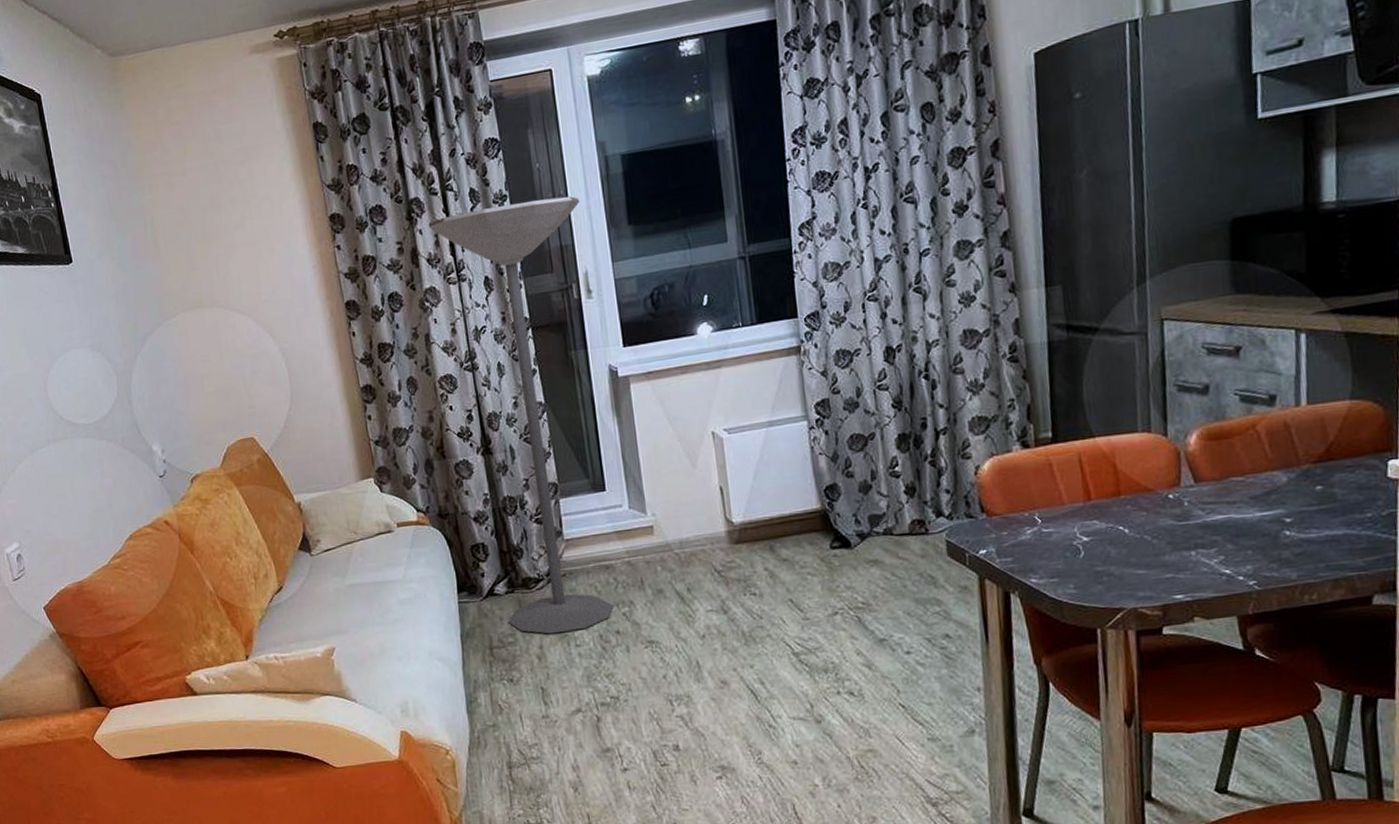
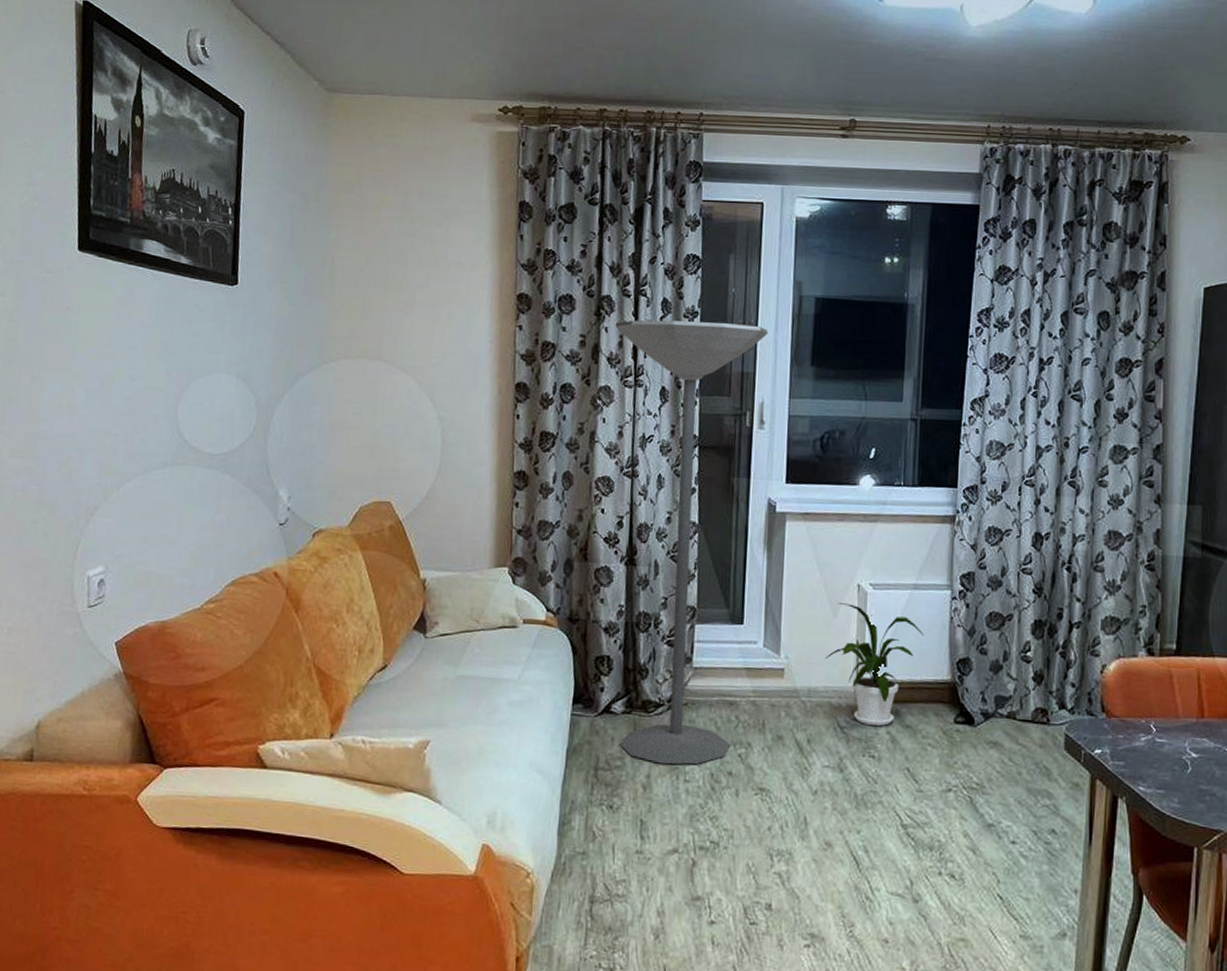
house plant: none [691,452,787,565] -> present [825,603,924,726]

